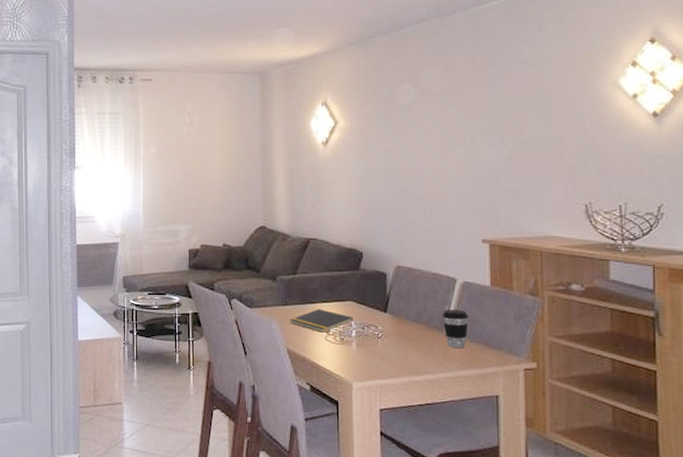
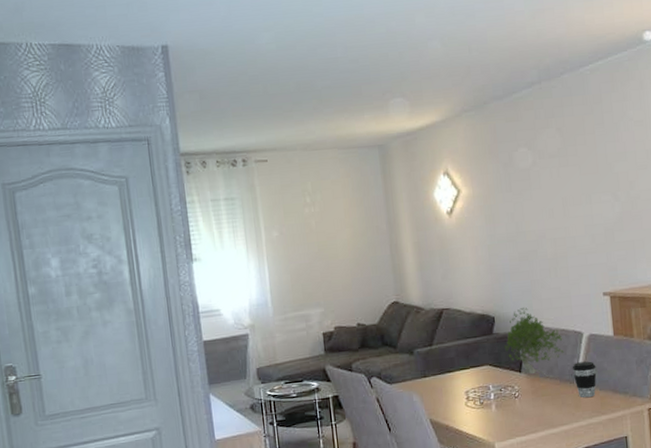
notepad: present [290,309,354,333] -> none [430,376,491,400]
plant: none [370,246,434,325] -> present [503,307,564,379]

